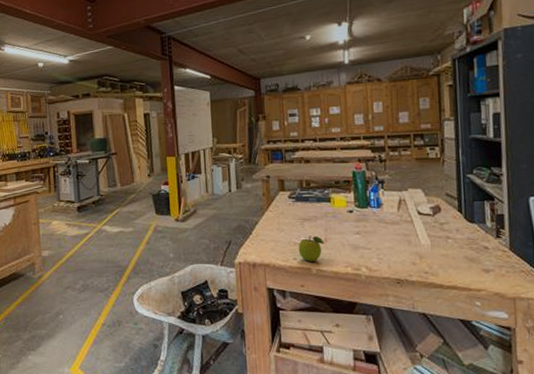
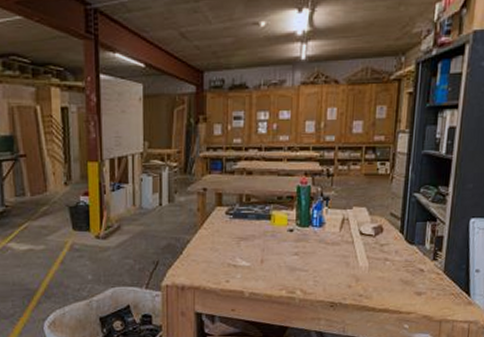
fruit: present [298,235,324,263] -> none [232,256,260,285]

